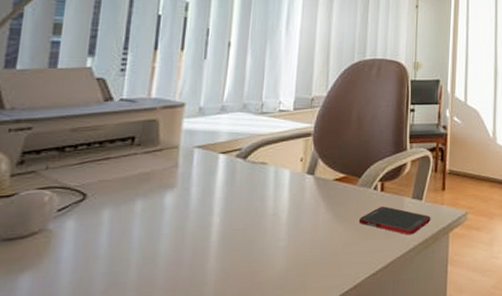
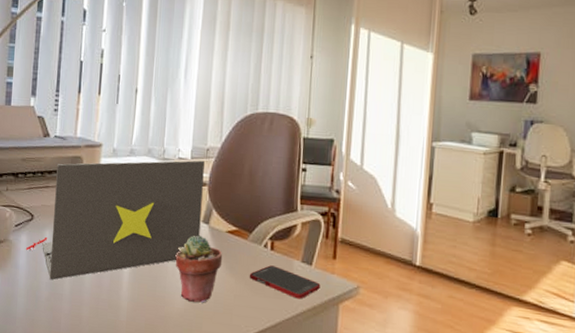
laptop: none [73,111,309,268] -> present [26,160,205,280]
potted succulent: none [275,187,330,260] -> present [175,235,223,303]

